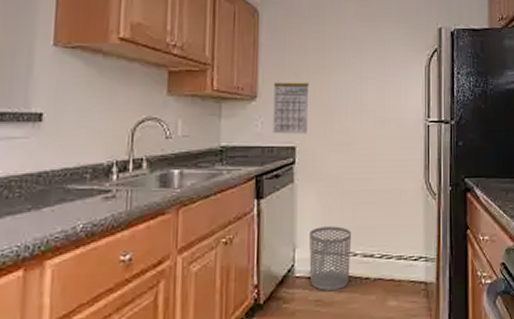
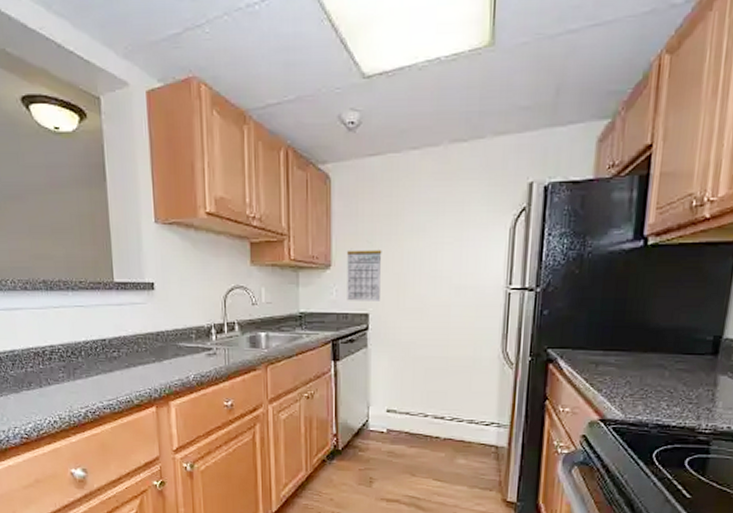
waste bin: present [309,226,352,292] -> none [382,389,424,446]

